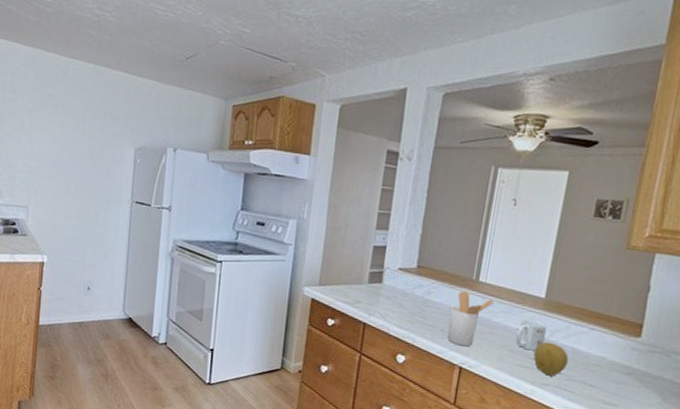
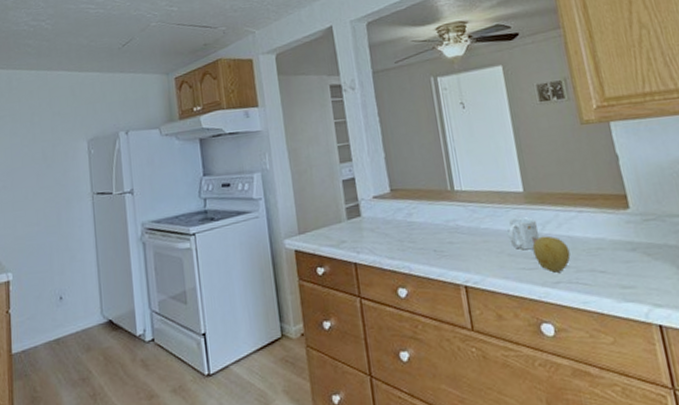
utensil holder: present [448,291,494,347] -> none [435,204,476,263]

